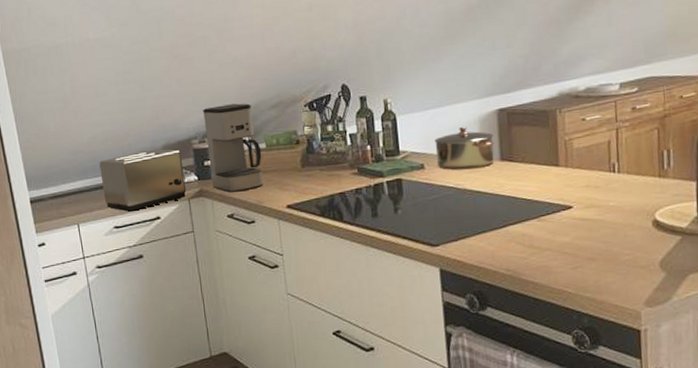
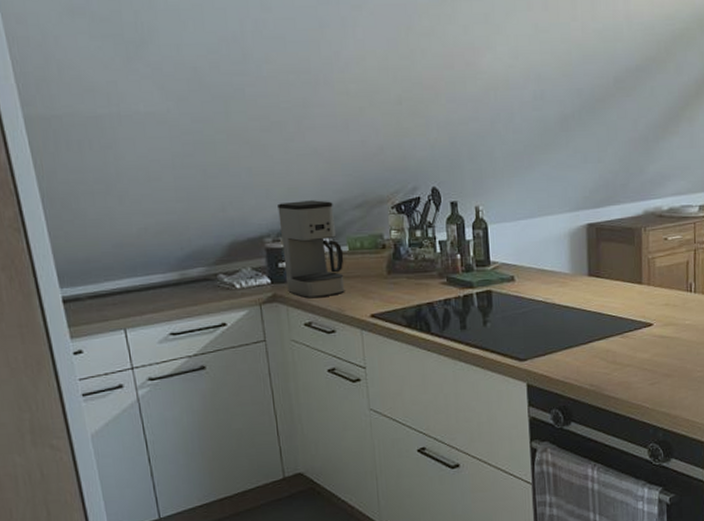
toaster: present [99,148,187,212] -> none [152,246,258,316]
cooking pot: present [434,126,494,170] -> none [525,239,583,284]

